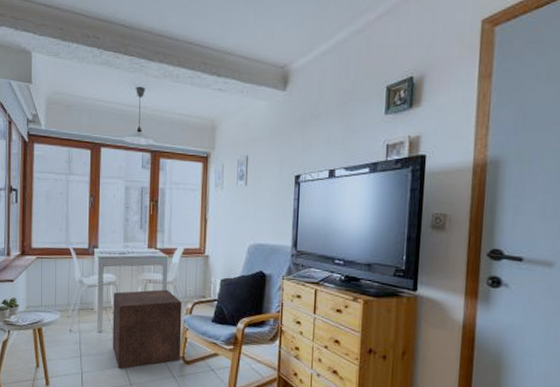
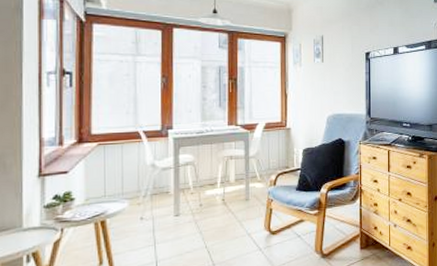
ottoman: present [112,289,182,369] -> none [191,164,267,251]

